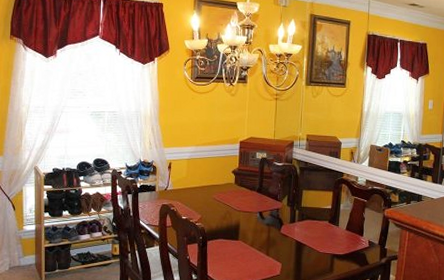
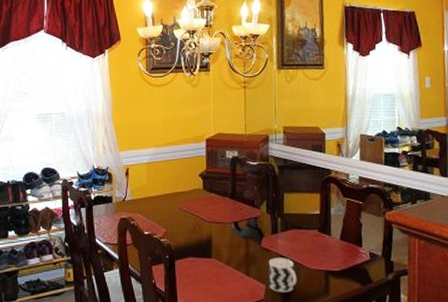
cup: none [285,242,308,271] -> present [268,258,297,293]

